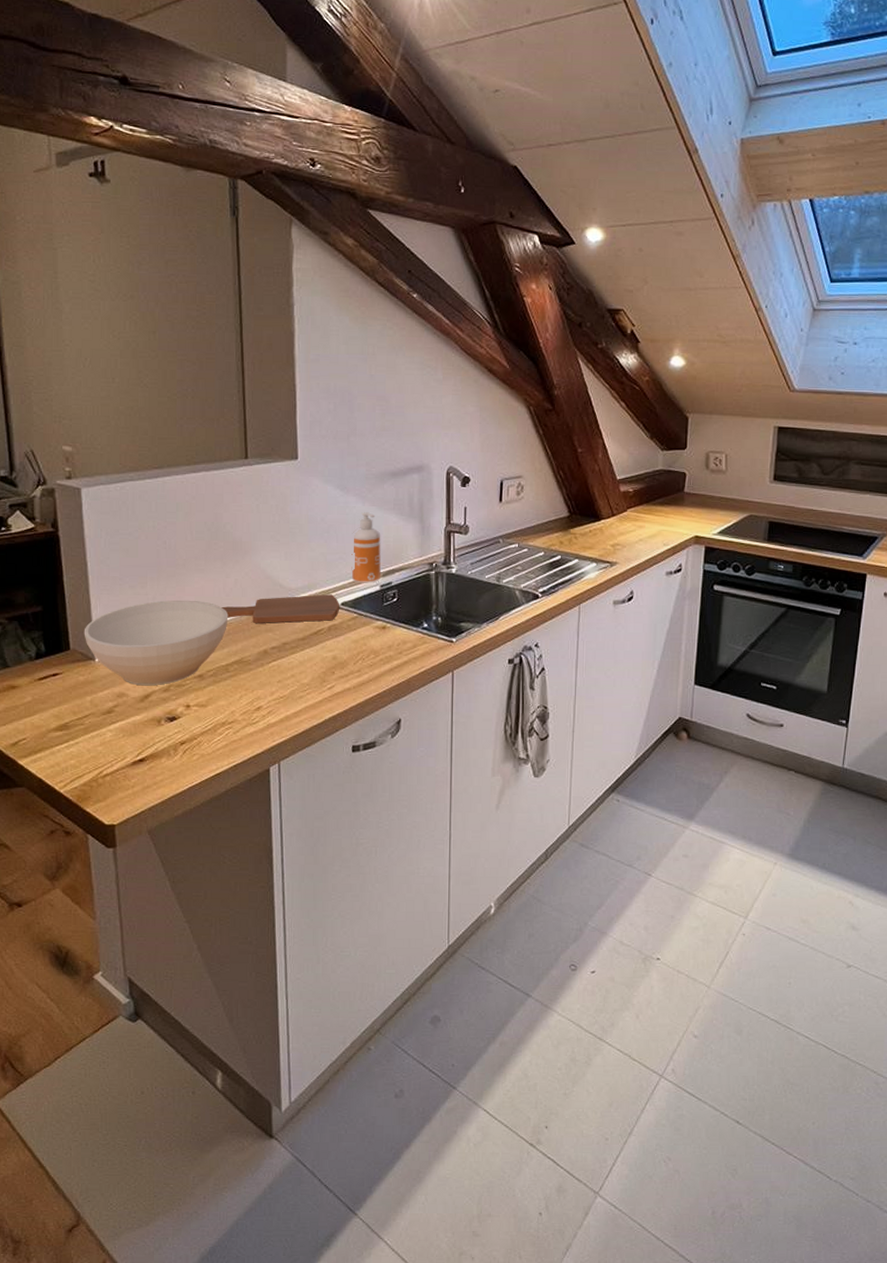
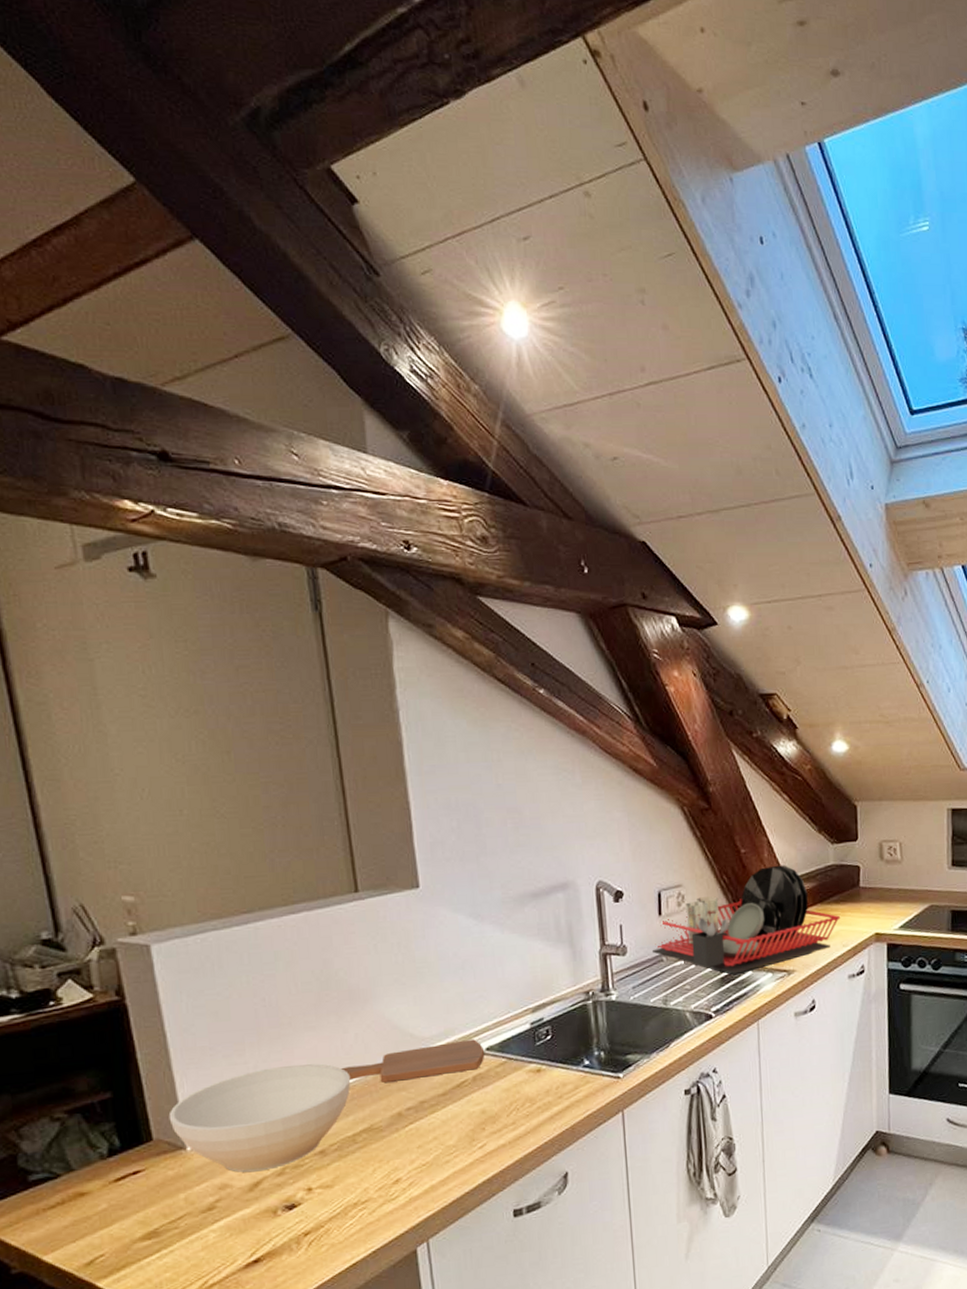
soap dispenser: present [351,512,381,583] -> none [491,941,530,1023]
dish rack: none [491,466,664,562] -> present [653,865,841,975]

